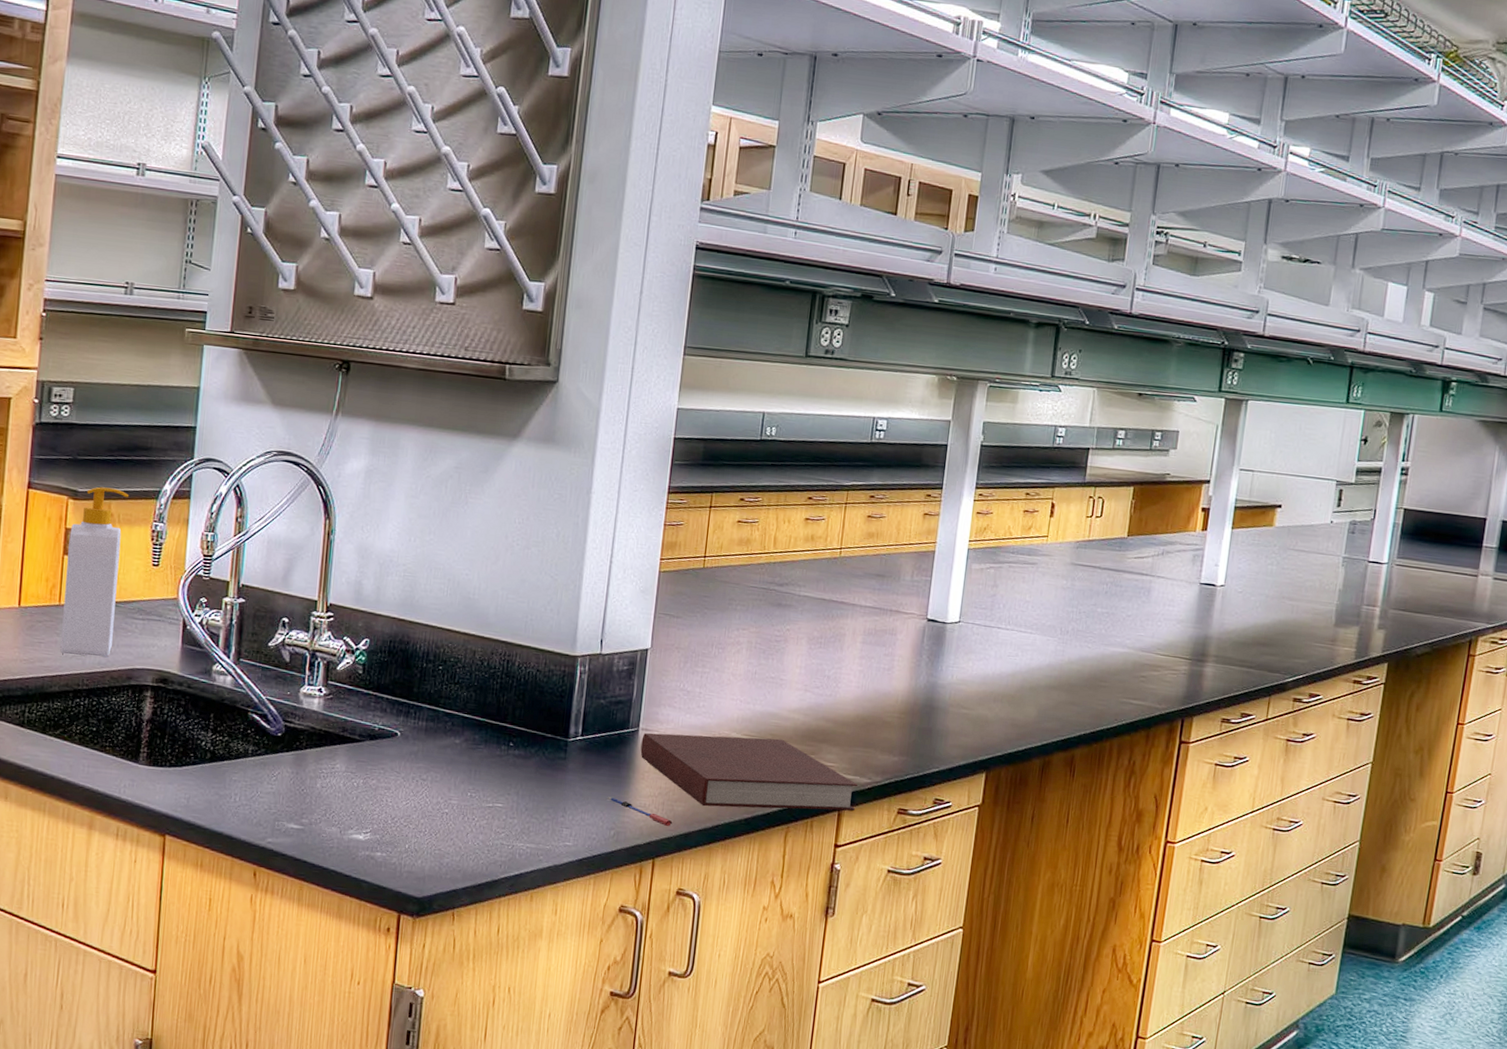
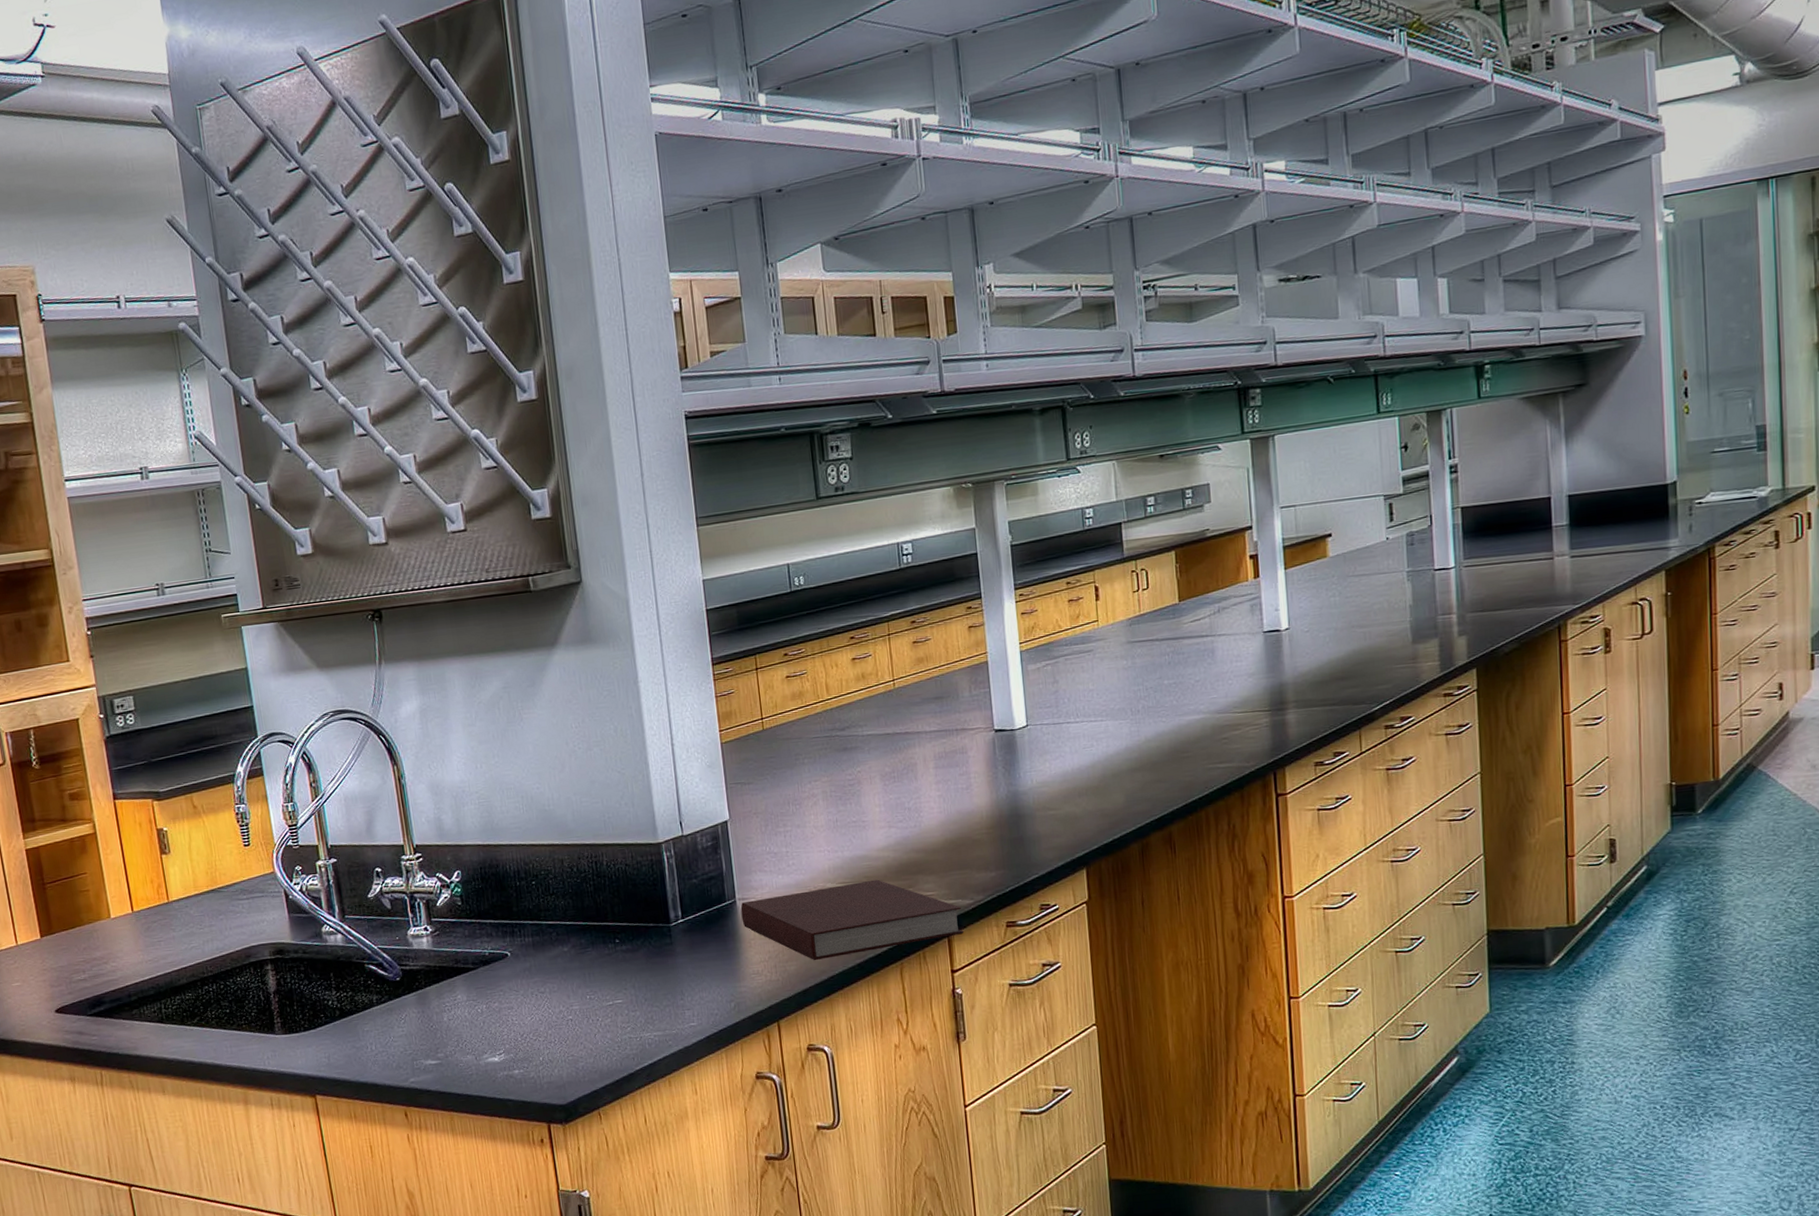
soap bottle: present [60,486,129,657] -> none [161,781,226,948]
pen: present [605,796,673,826] -> none [719,970,789,988]

